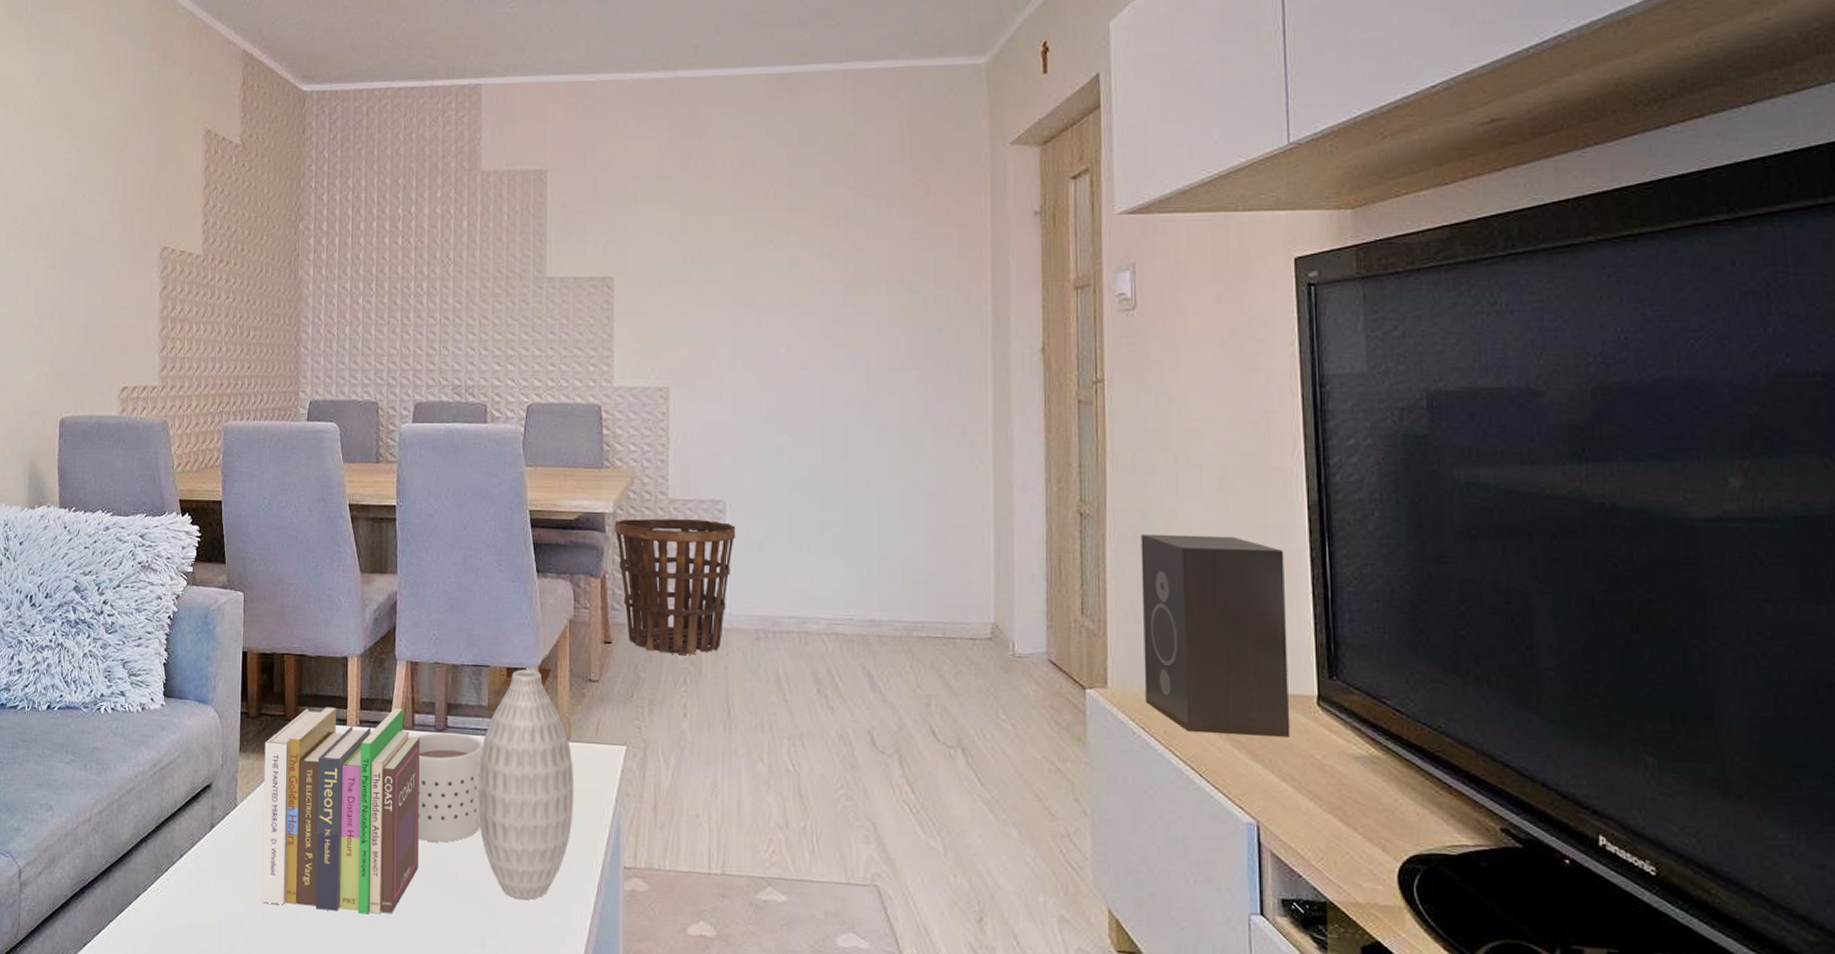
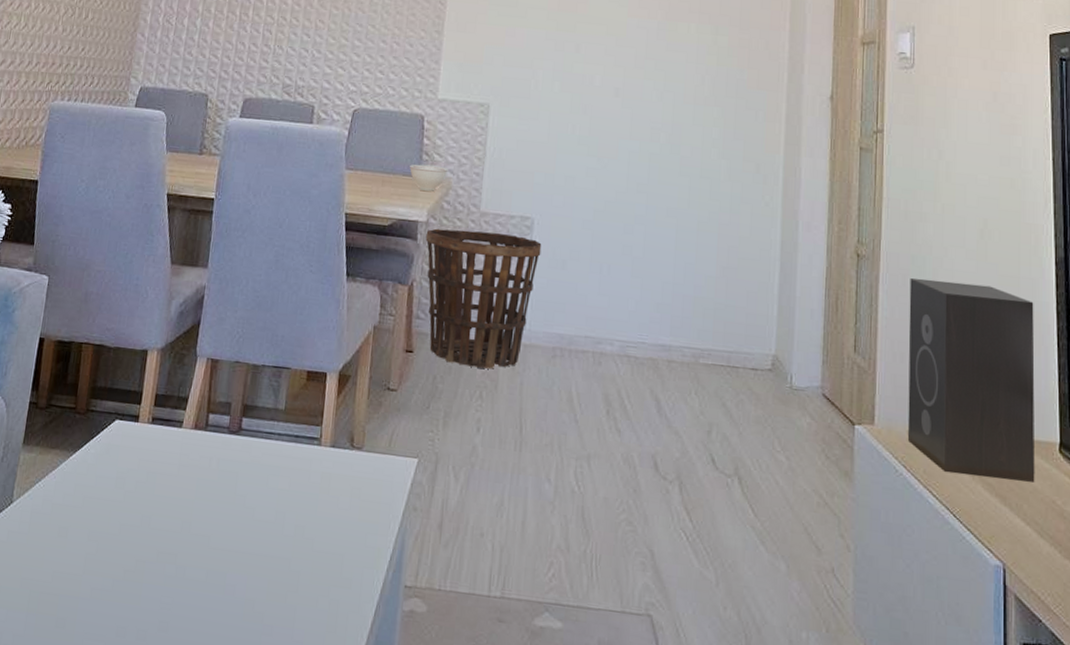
books: present [262,707,420,915] -> none [25,401,212,627]
mug: present [416,732,482,843] -> none [198,434,275,552]
vase: present [478,669,575,900] -> none [262,373,364,617]
bowl: none [591,455,631,483] -> present [409,164,449,193]

